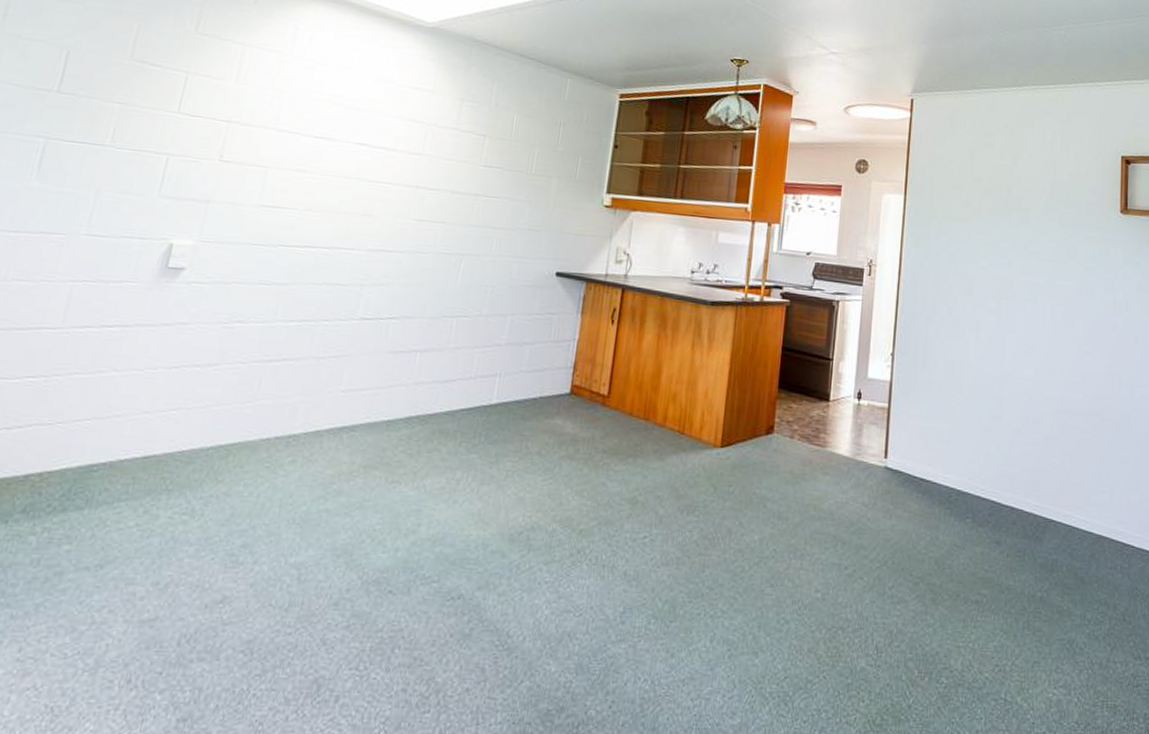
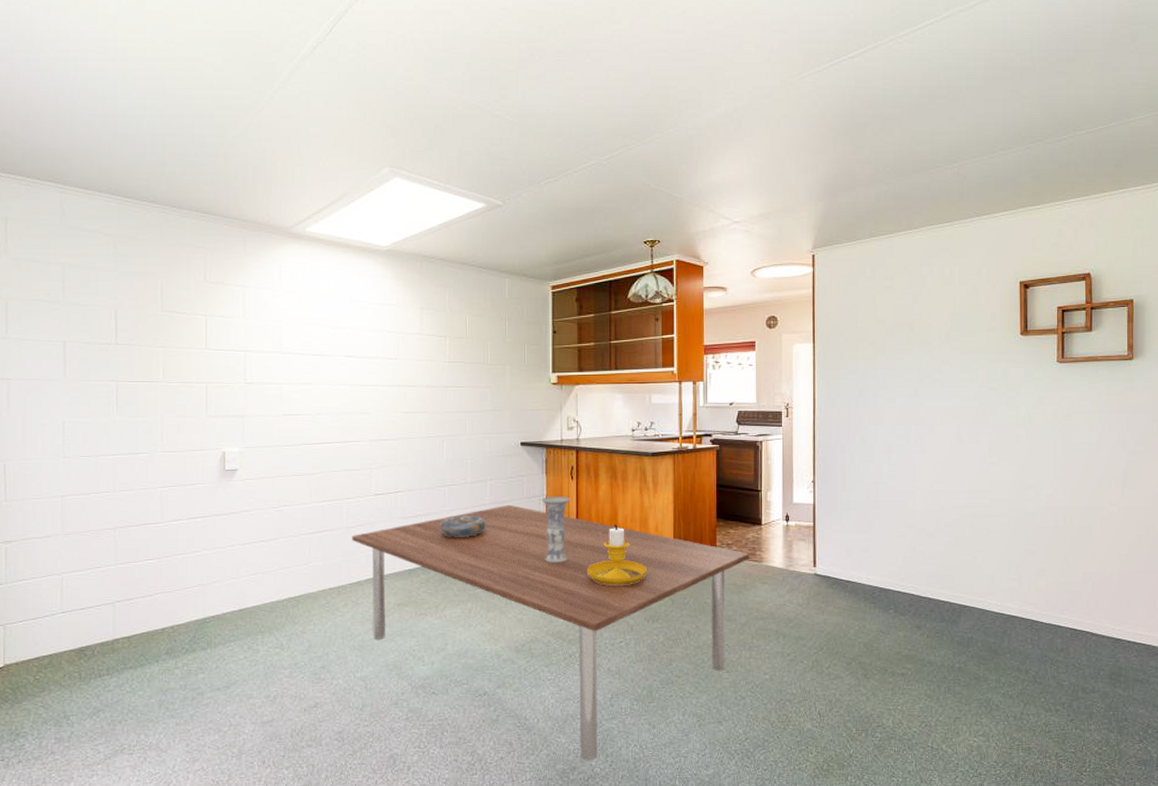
dining table: none [319,347,812,700] -> present [352,504,750,761]
decorative bowl: none [436,356,498,385] -> present [439,515,487,538]
vase: none [565,342,607,428] -> present [541,496,570,563]
candlestick: none [614,384,688,463] -> present [587,524,647,586]

